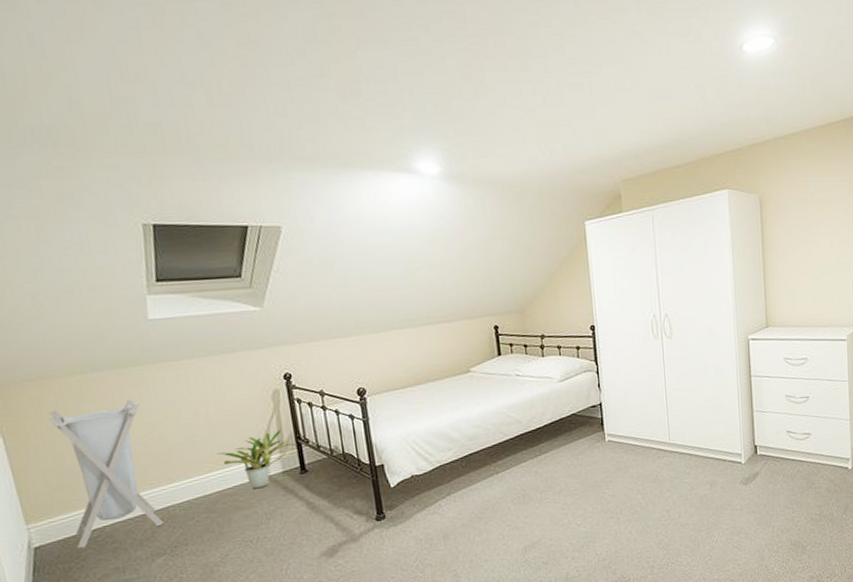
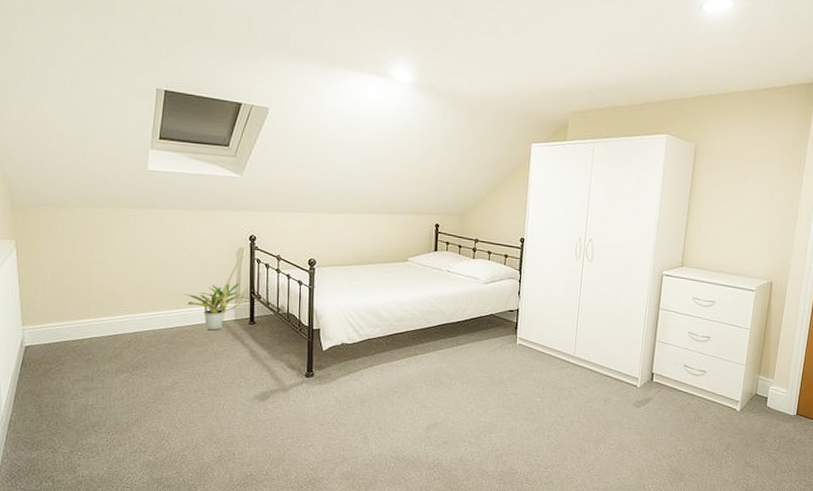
laundry hamper: present [49,399,164,549] -> none [55,234,131,354]

